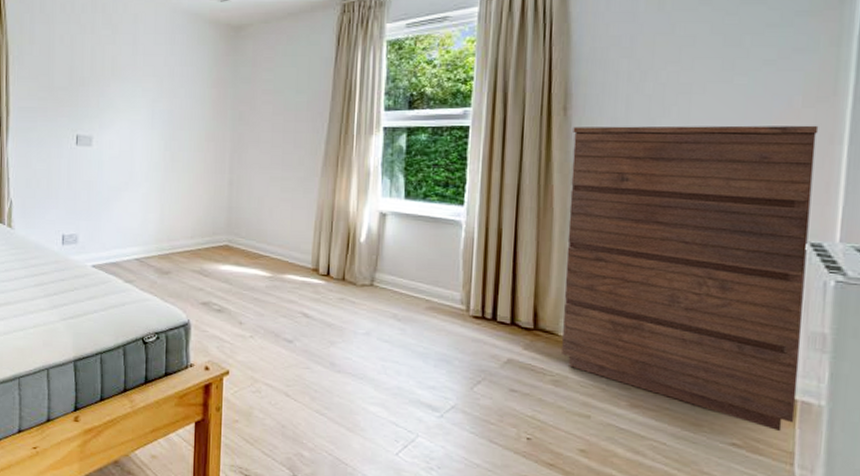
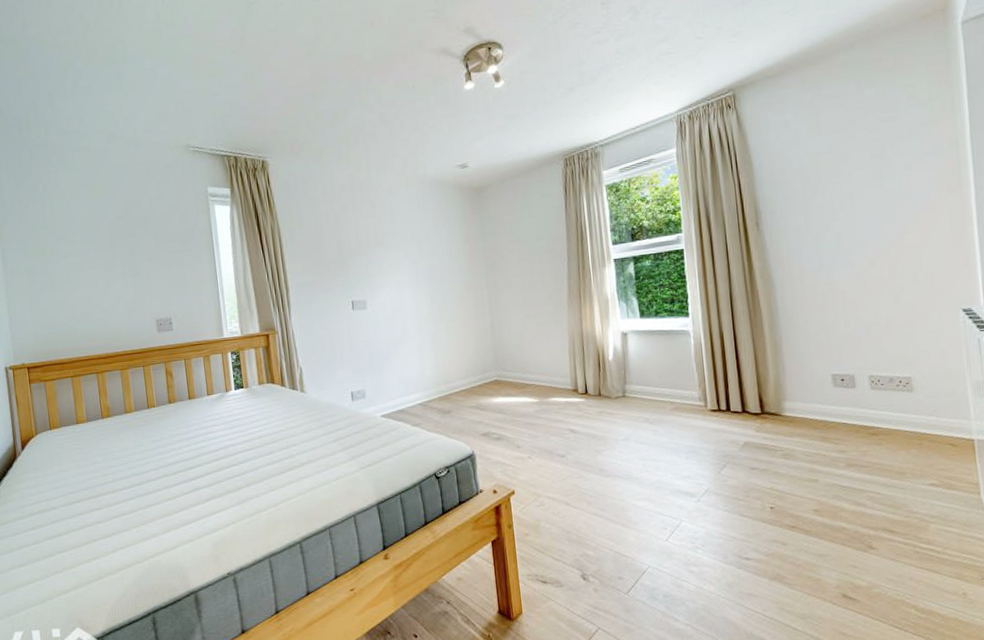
dresser: present [562,125,819,432] -> none [766,213,975,468]

